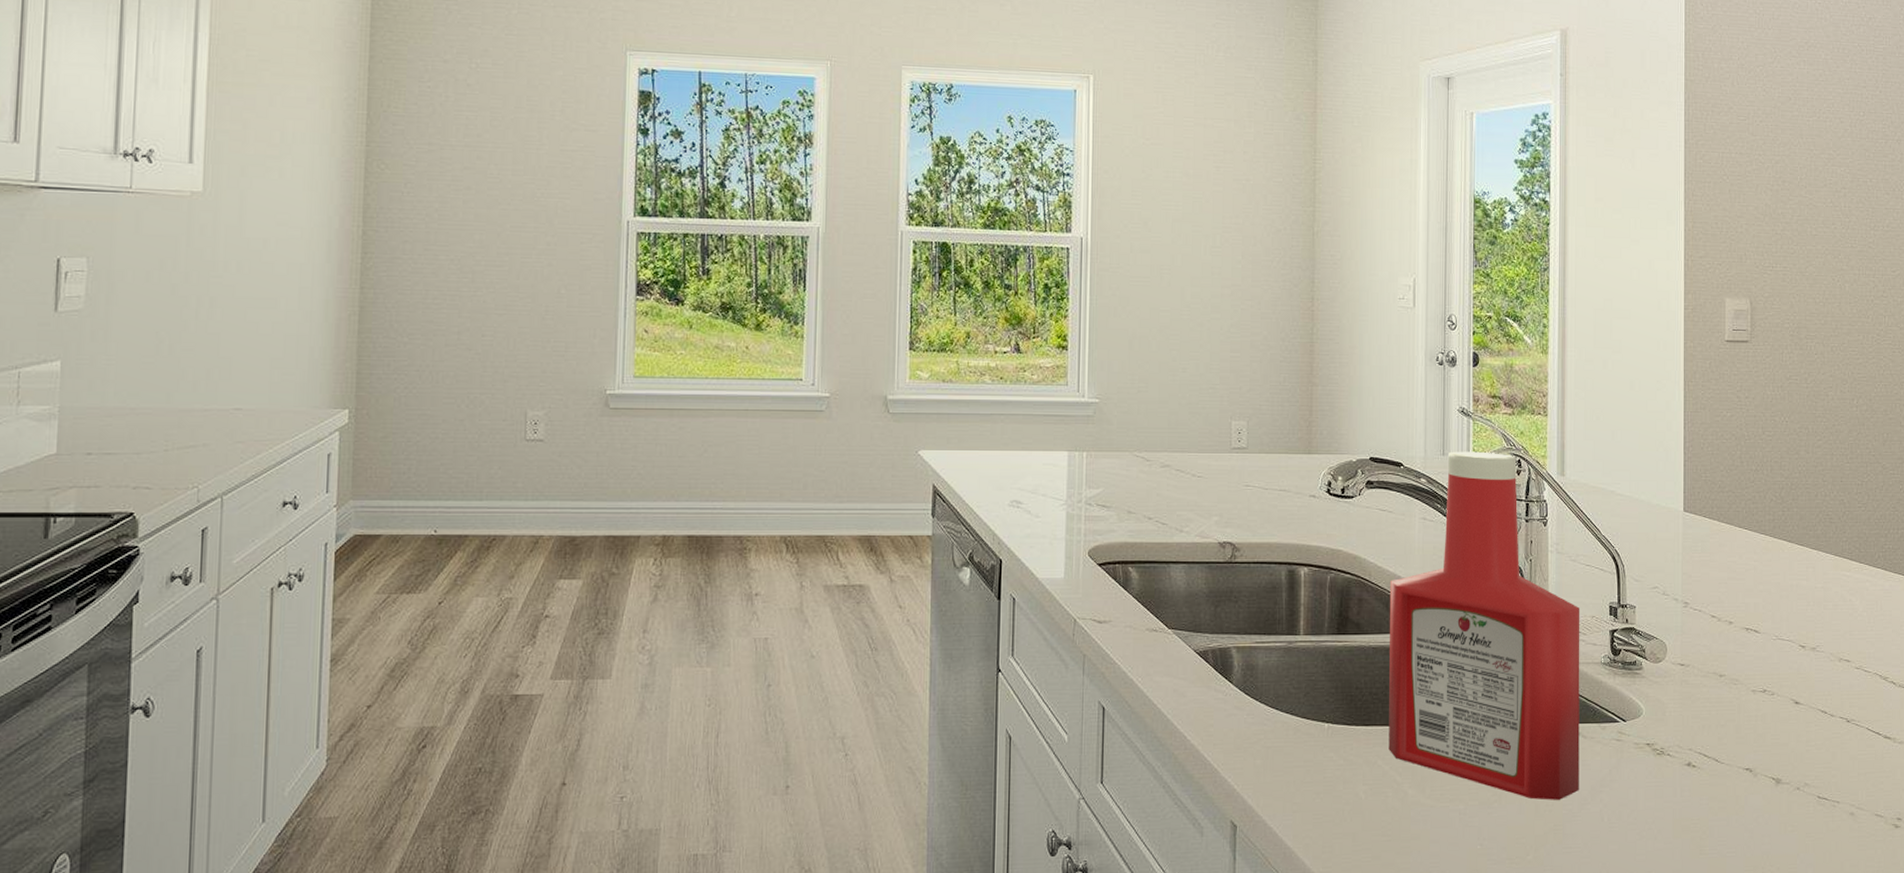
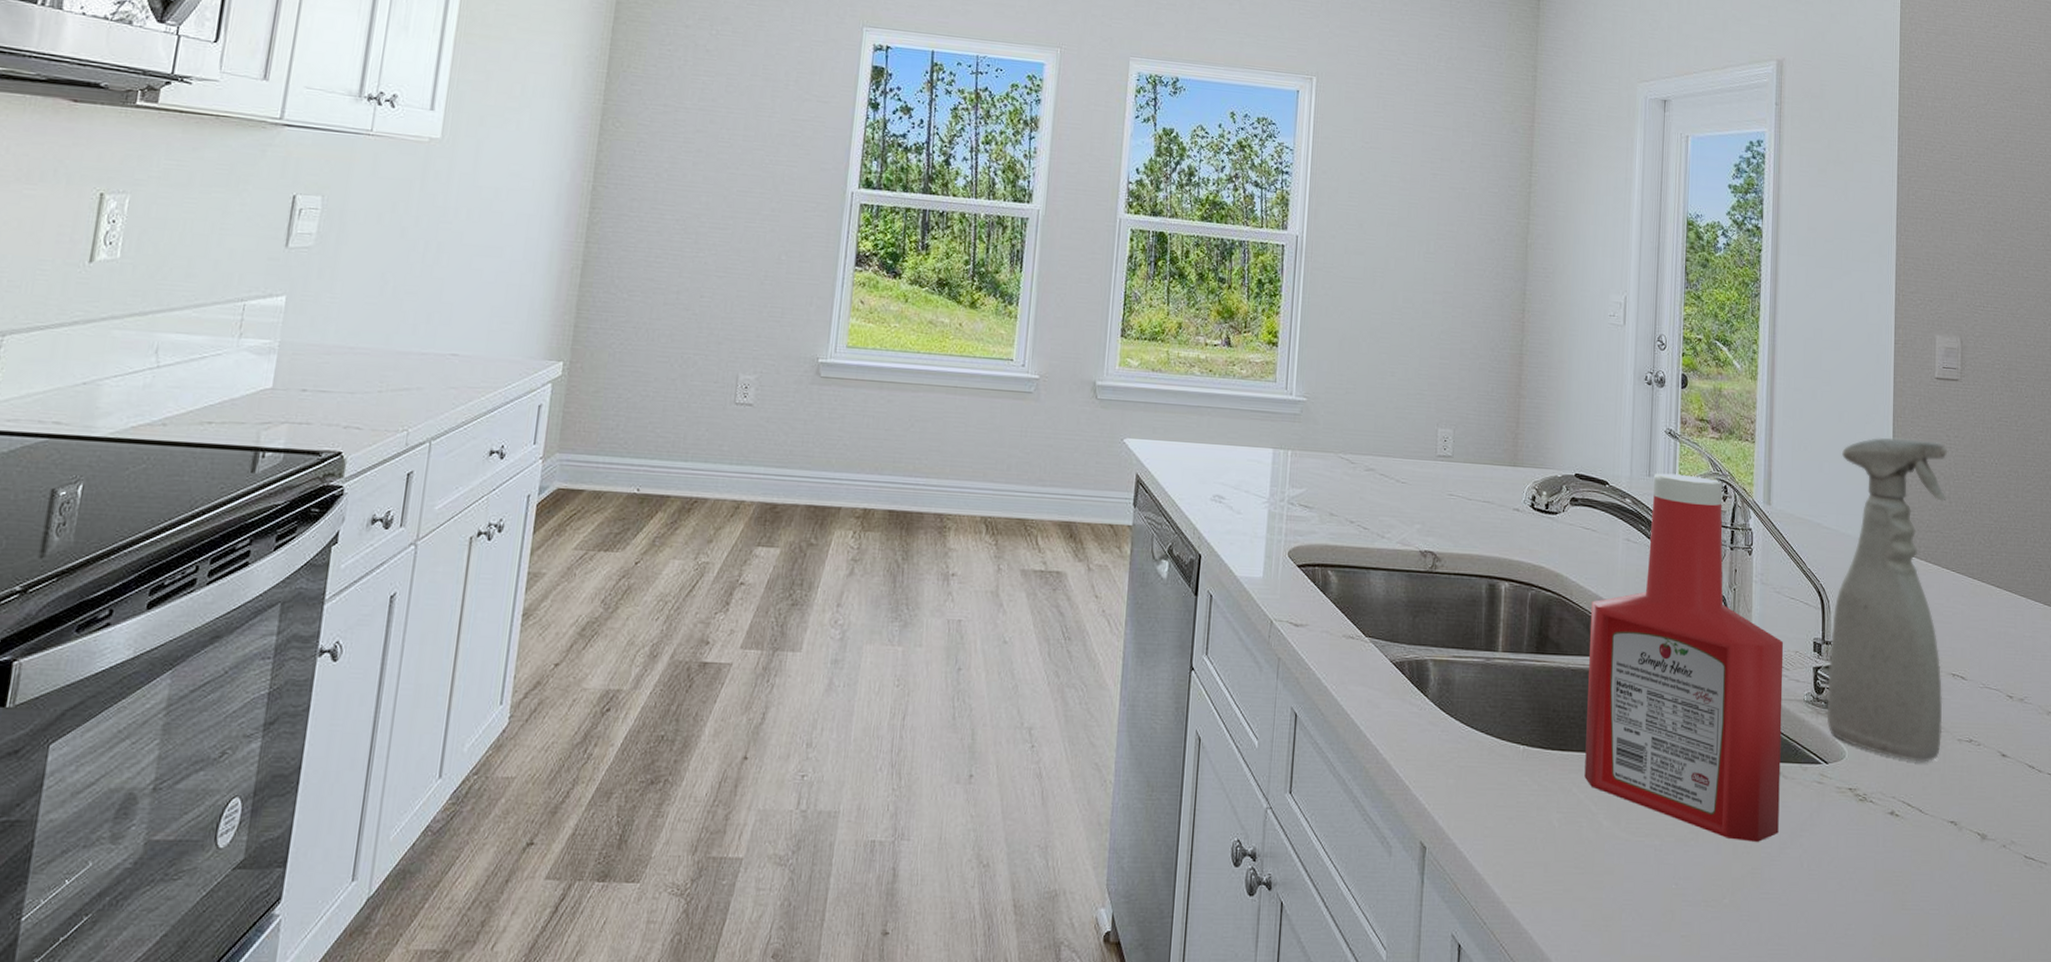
spray bottle: none [1625,402,1739,715] -> present [1827,437,1948,763]

